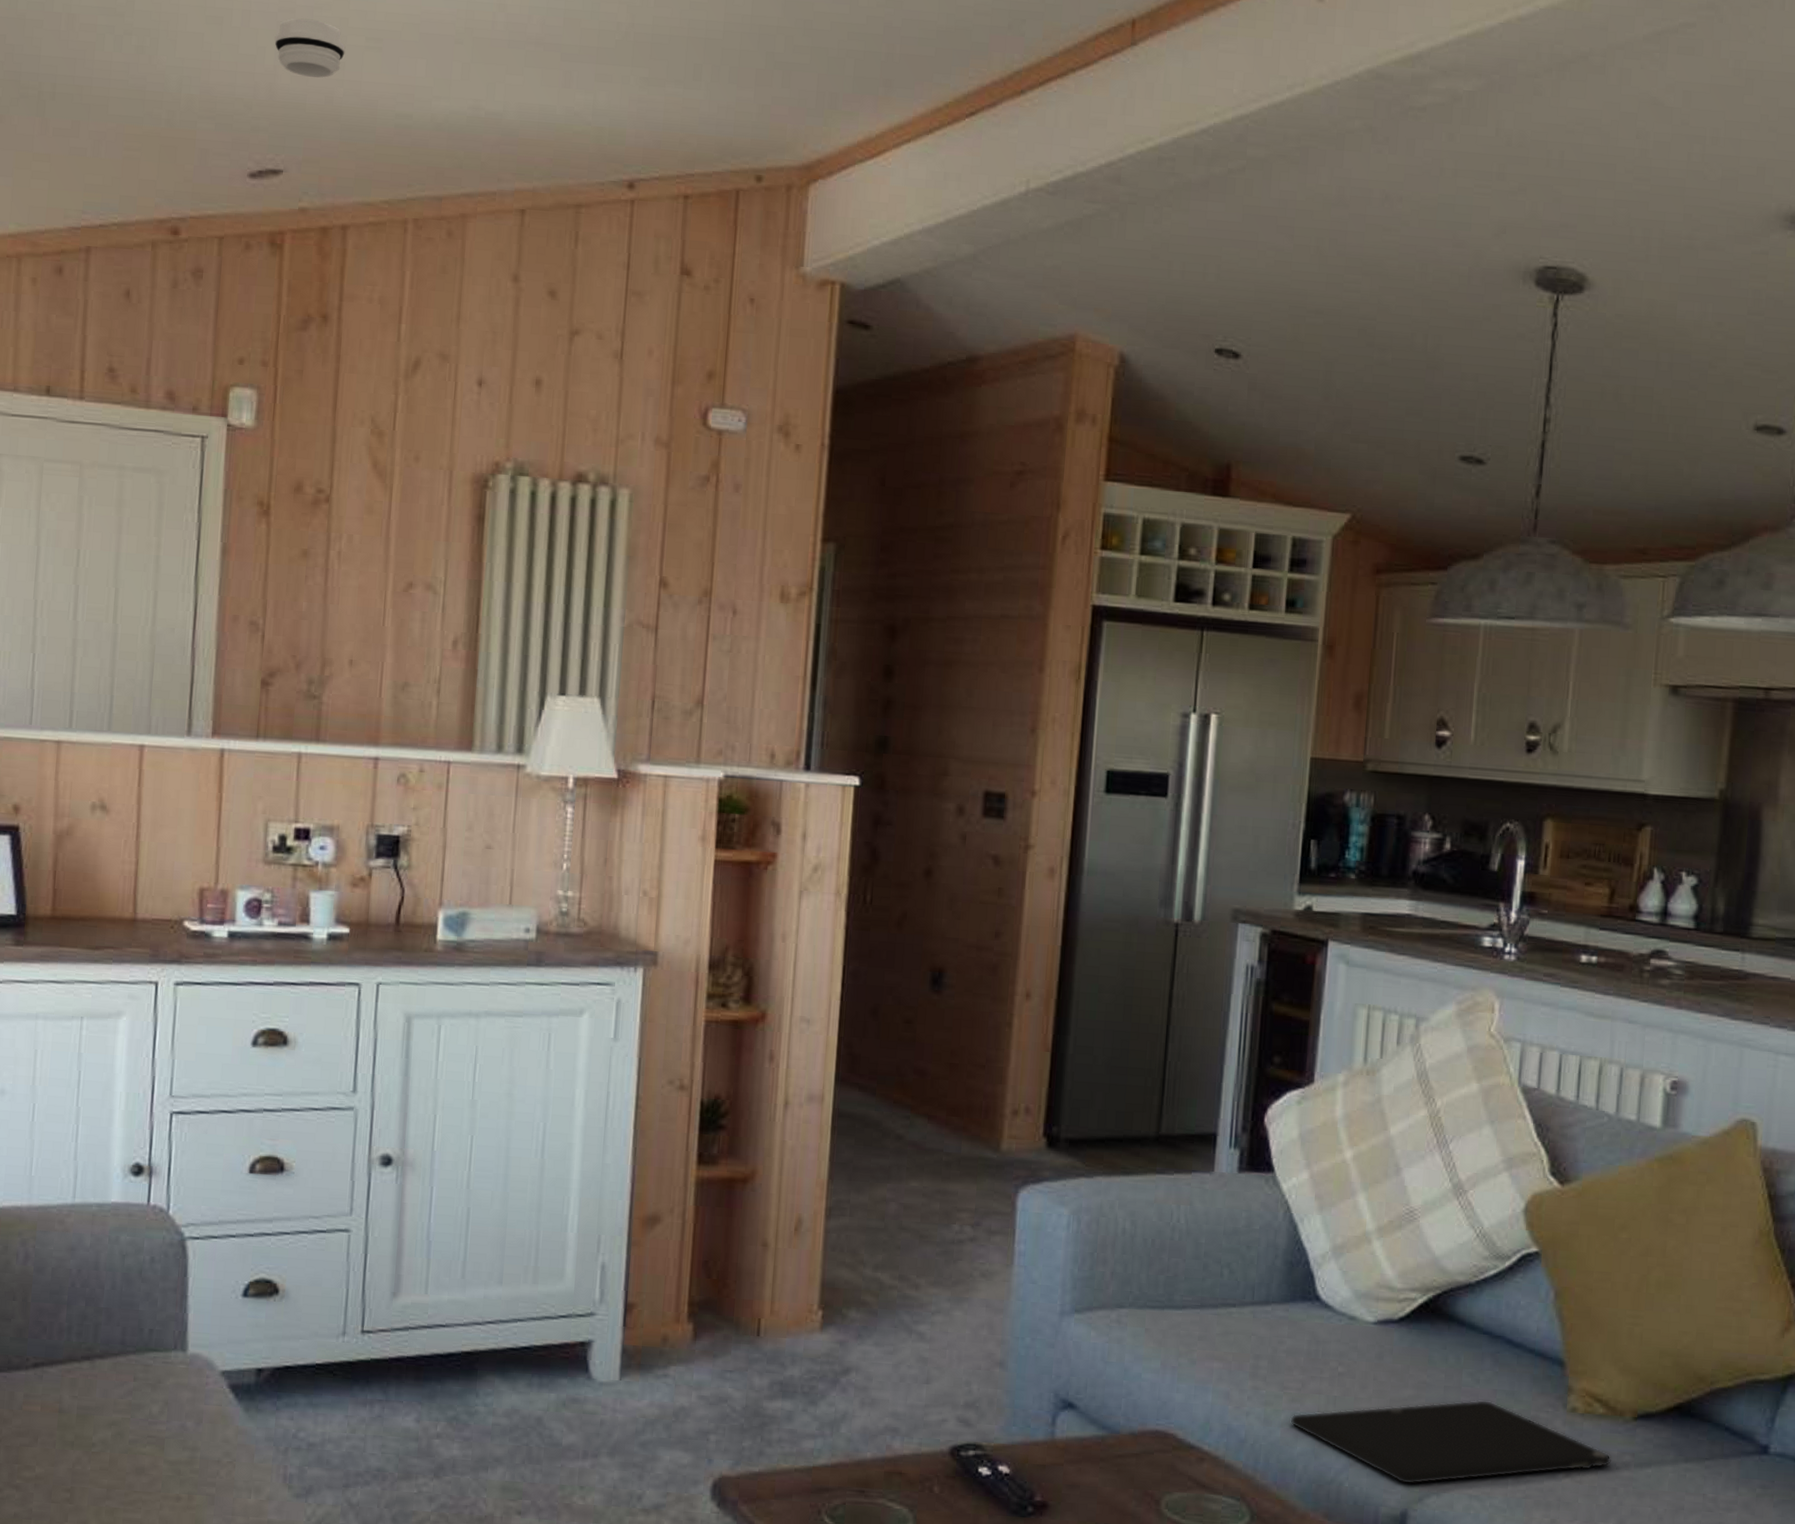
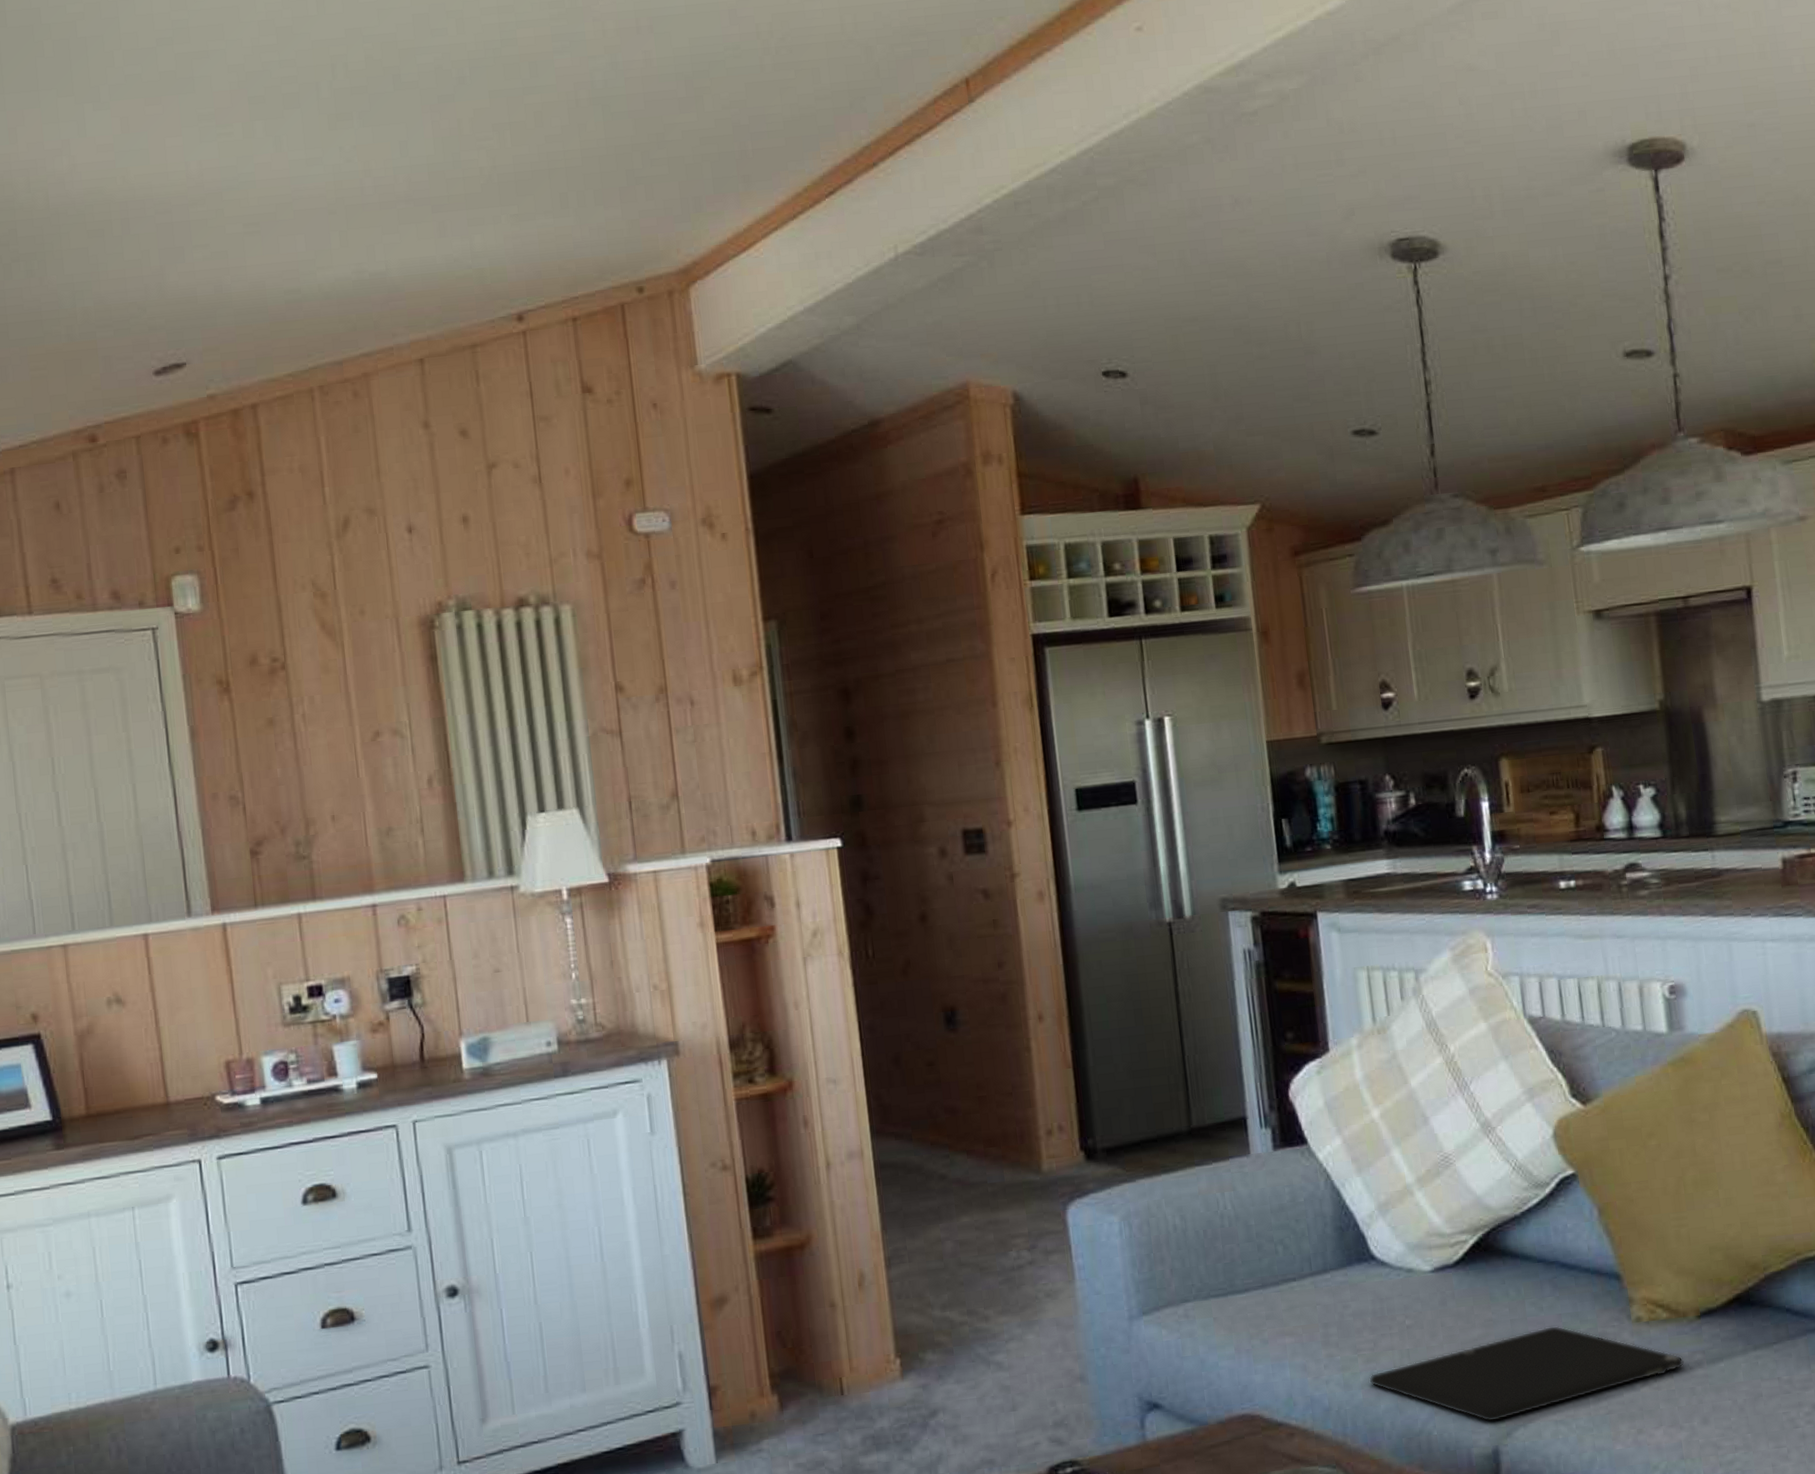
smoke detector: present [274,18,346,78] -> none [156,216,226,271]

